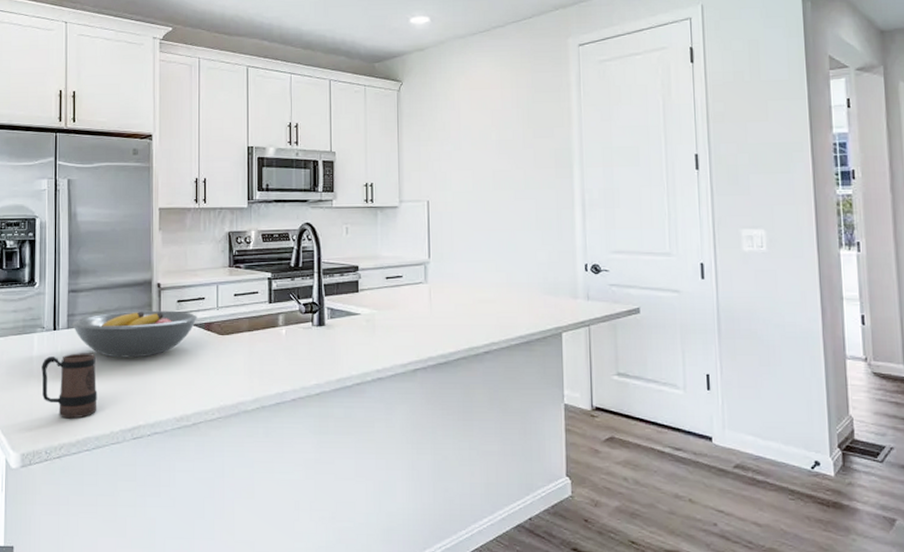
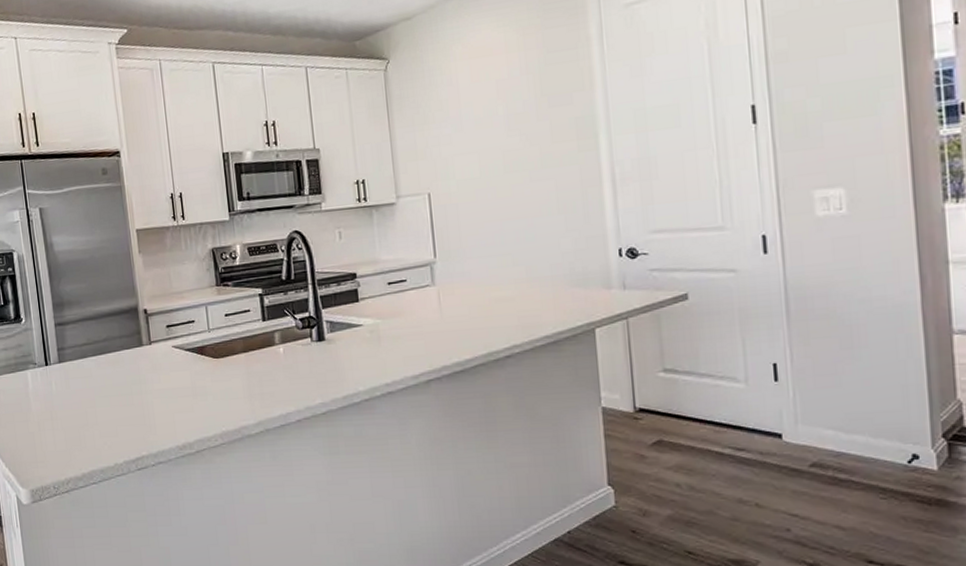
mug: present [41,353,98,419] -> none [38,386,99,453]
fruit bowl: present [72,310,197,358] -> none [63,336,189,389]

